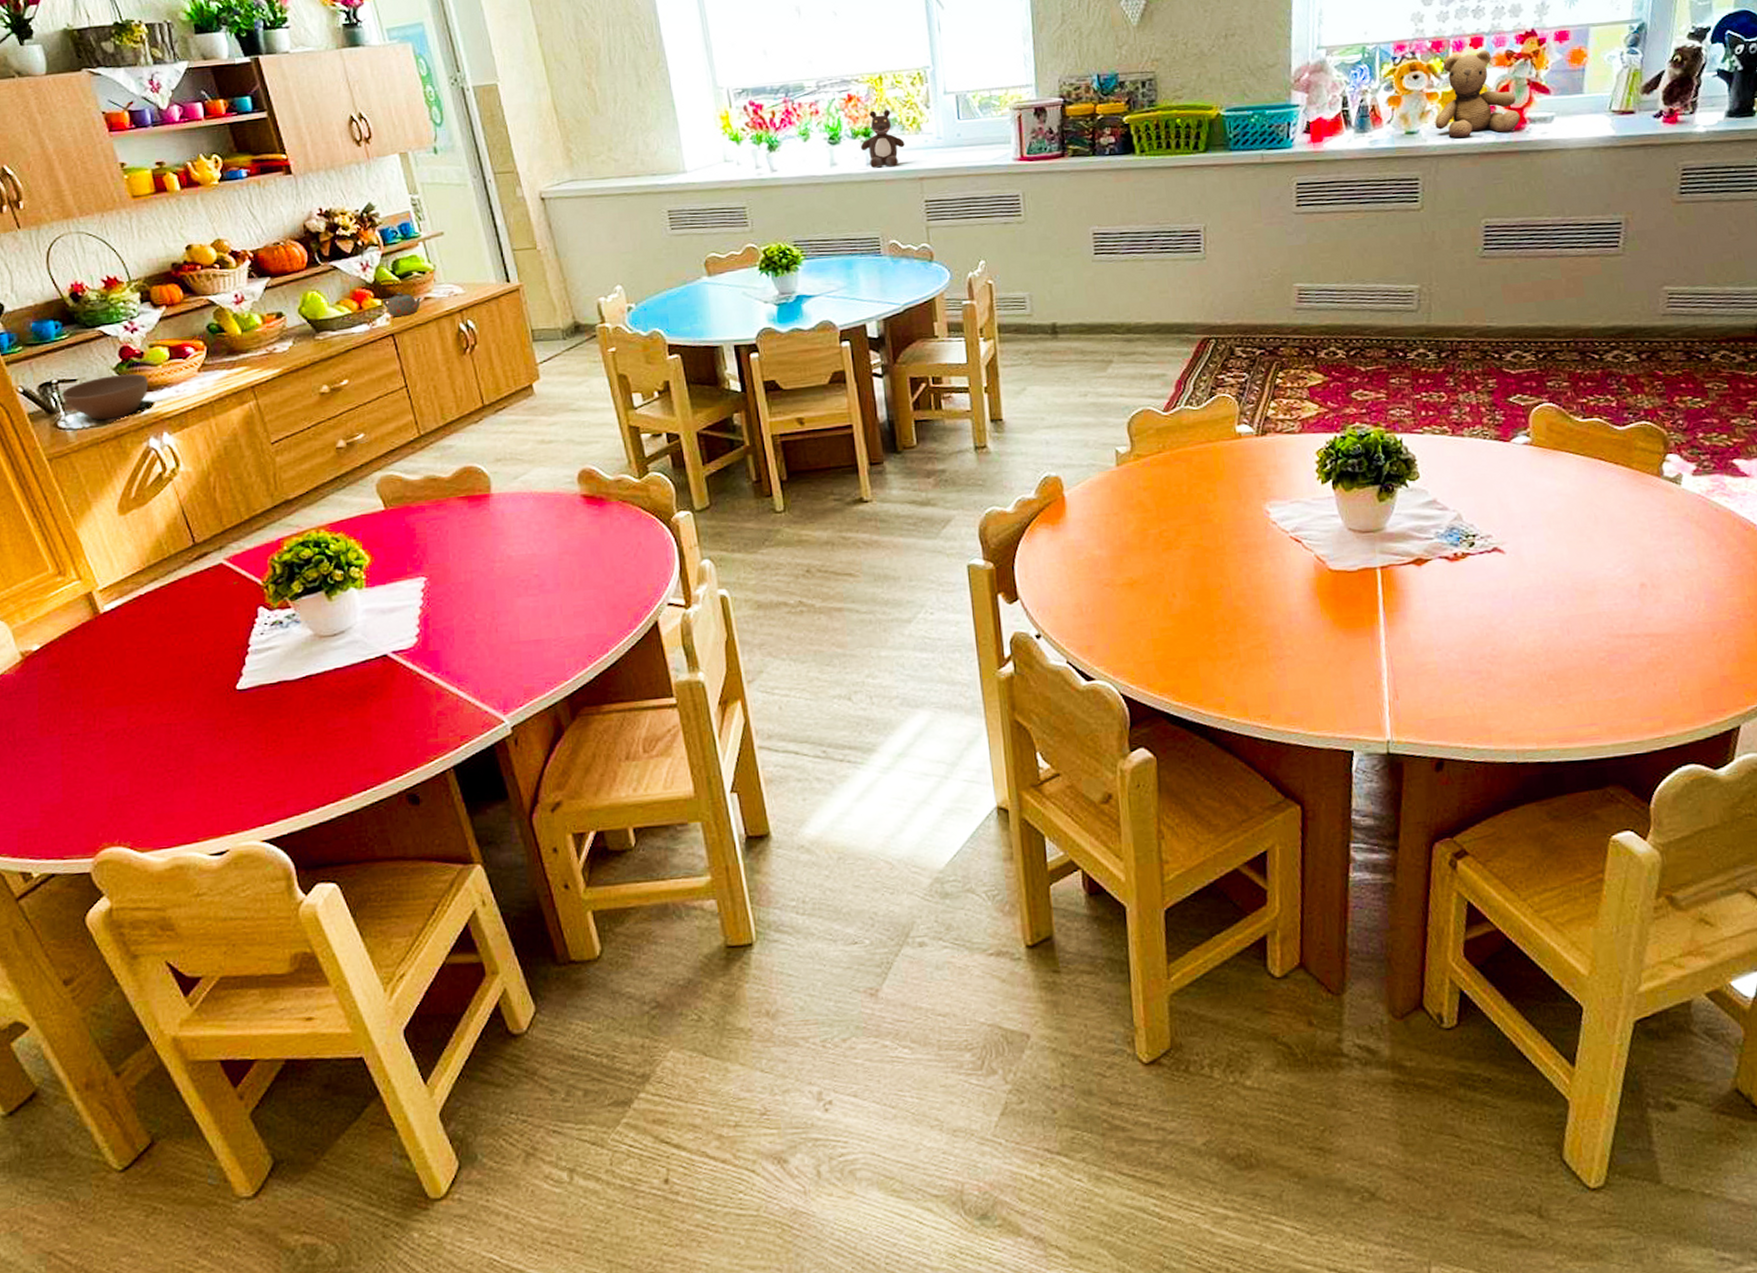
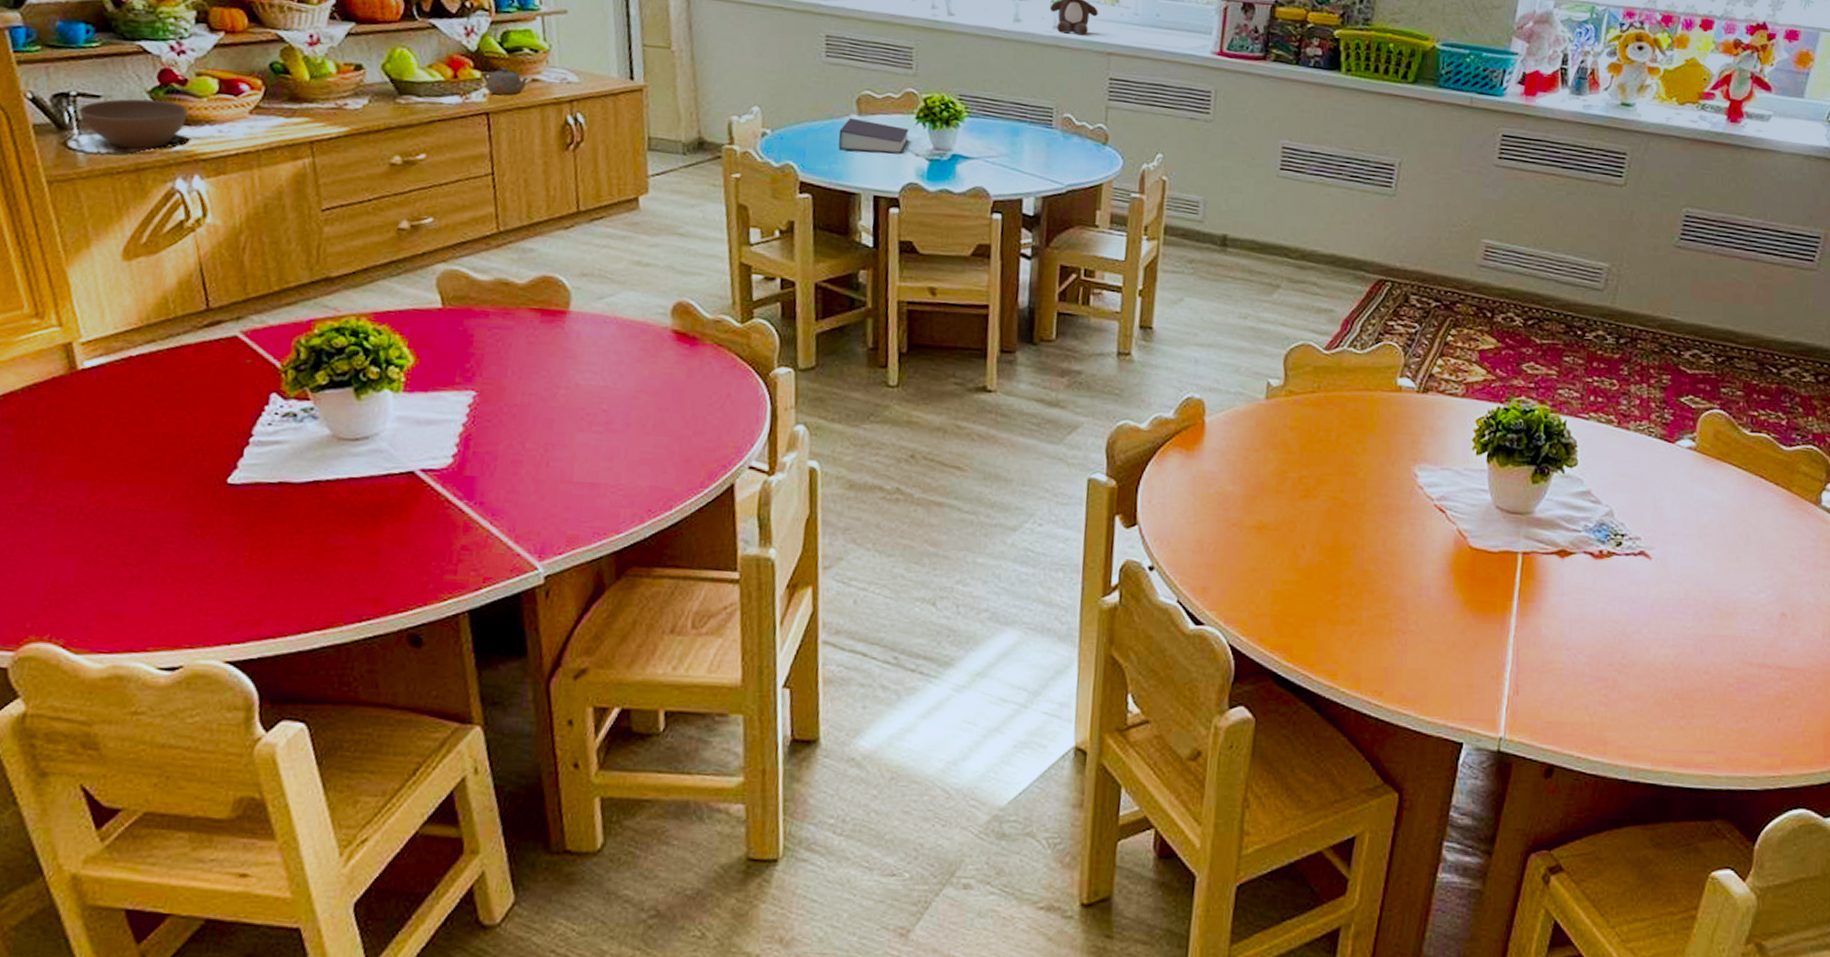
book: none [694,279,755,310] -> present [838,117,909,154]
teddy bear: present [1435,50,1521,139] -> none [1652,33,1738,123]

